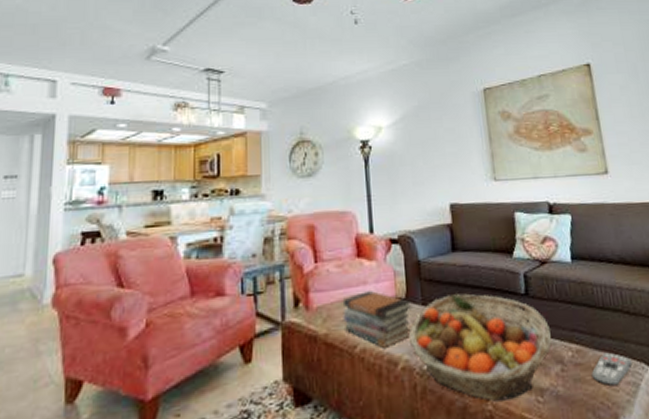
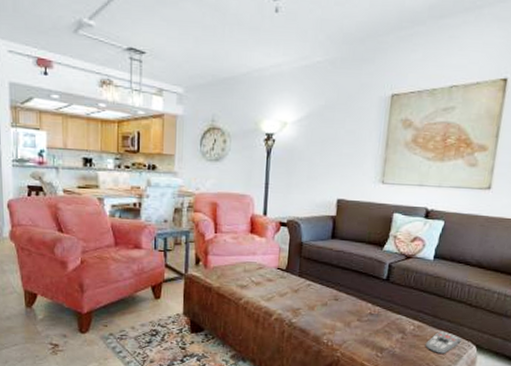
book stack: present [342,291,412,348] -> none [233,260,291,303]
fruit basket: present [409,293,552,402] -> none [284,272,401,352]

